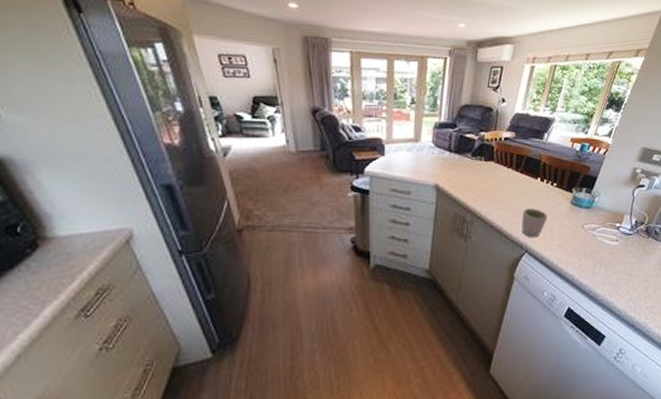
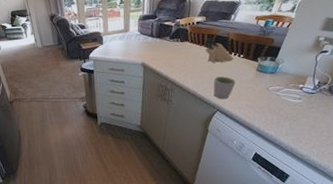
knife block: none [512,157,546,191] -> present [204,37,234,63]

